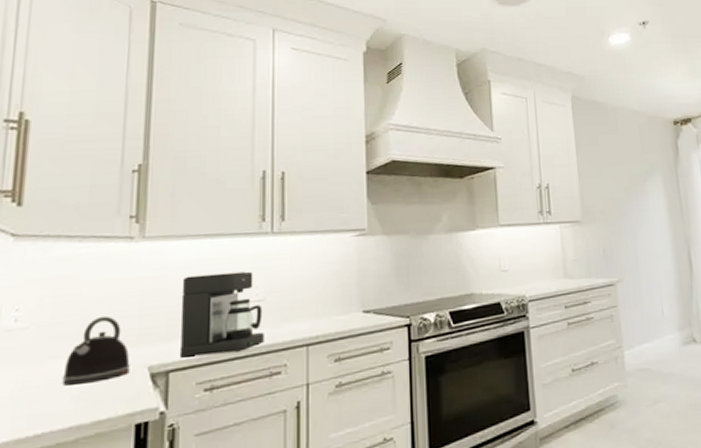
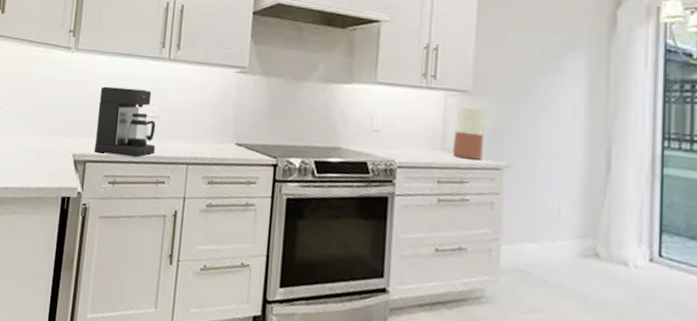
kettle: present [62,315,130,386] -> none [20,107,62,158]
vase: none [572,235,599,282] -> present [452,108,485,160]

